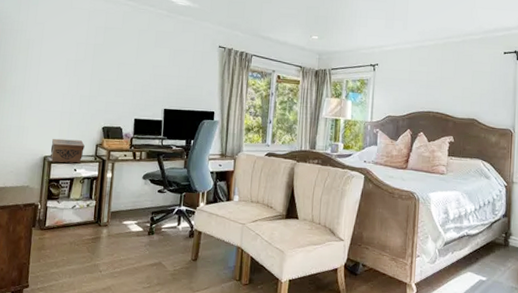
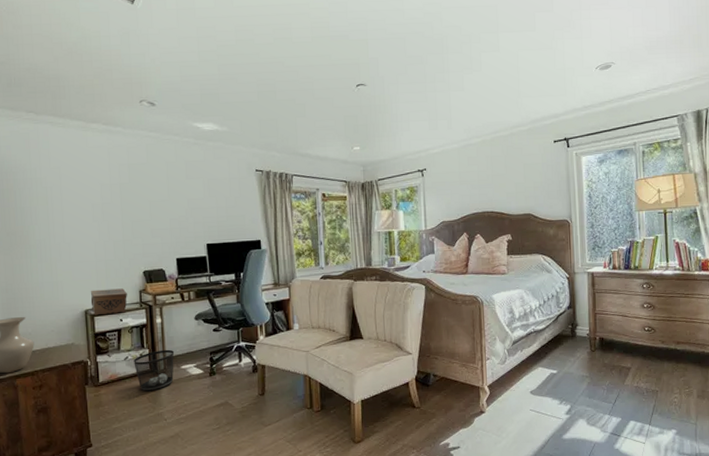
waste bin: none [80,203,119,242] -> present [133,349,175,392]

